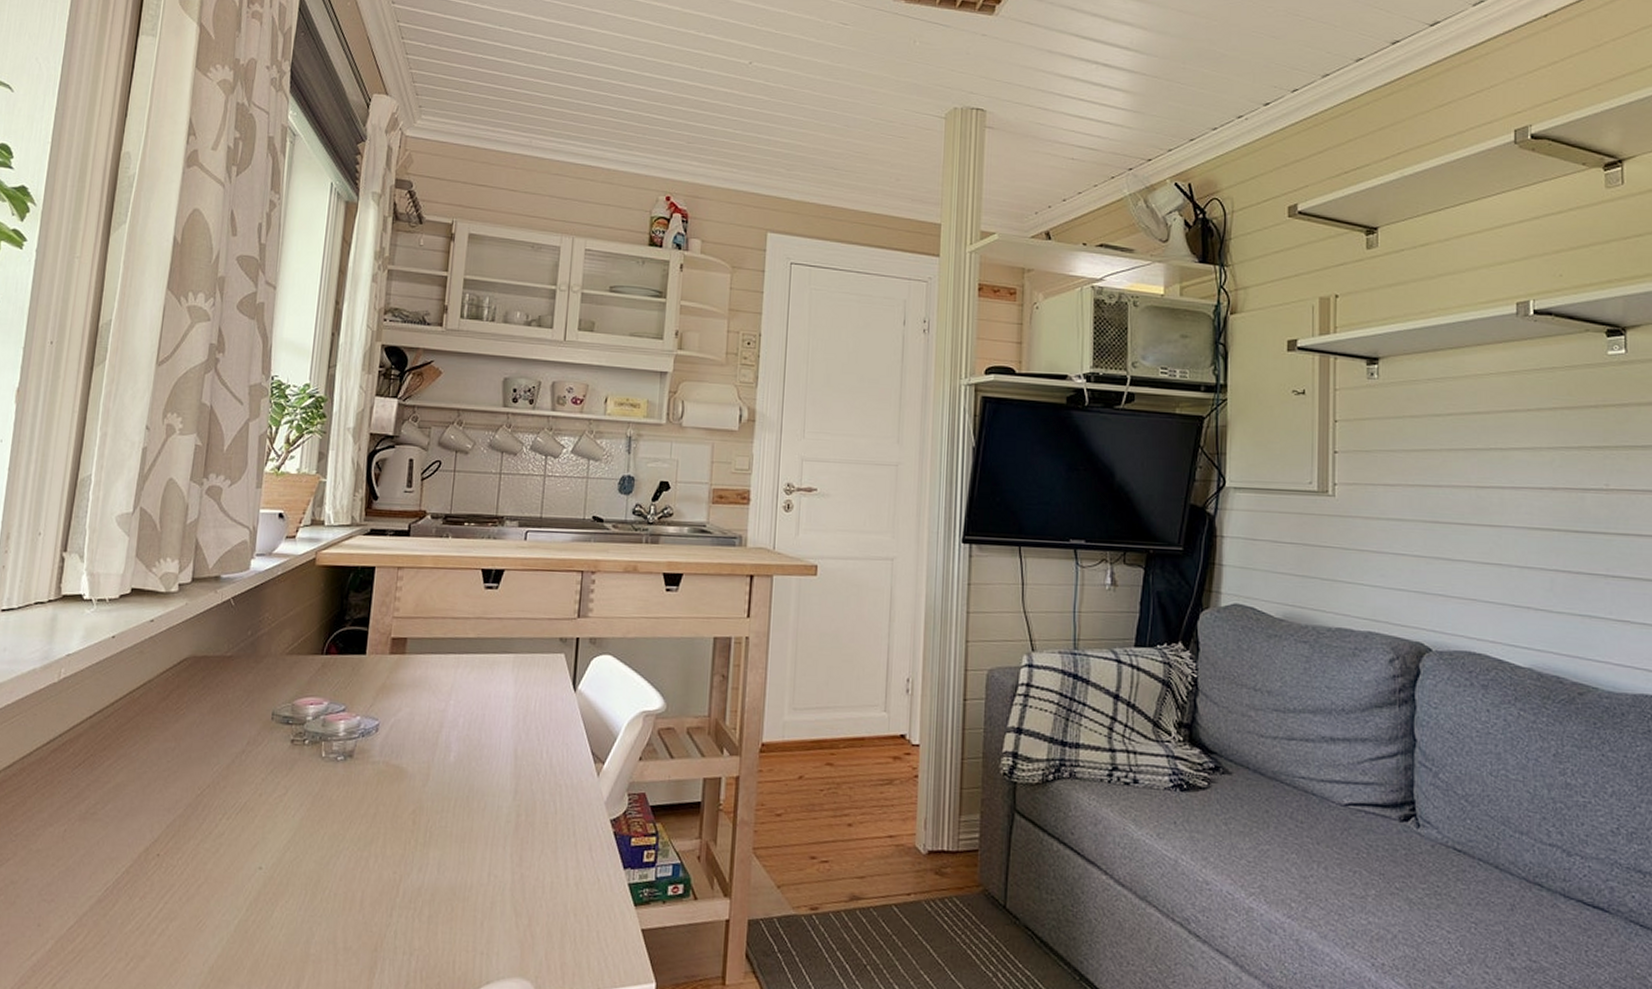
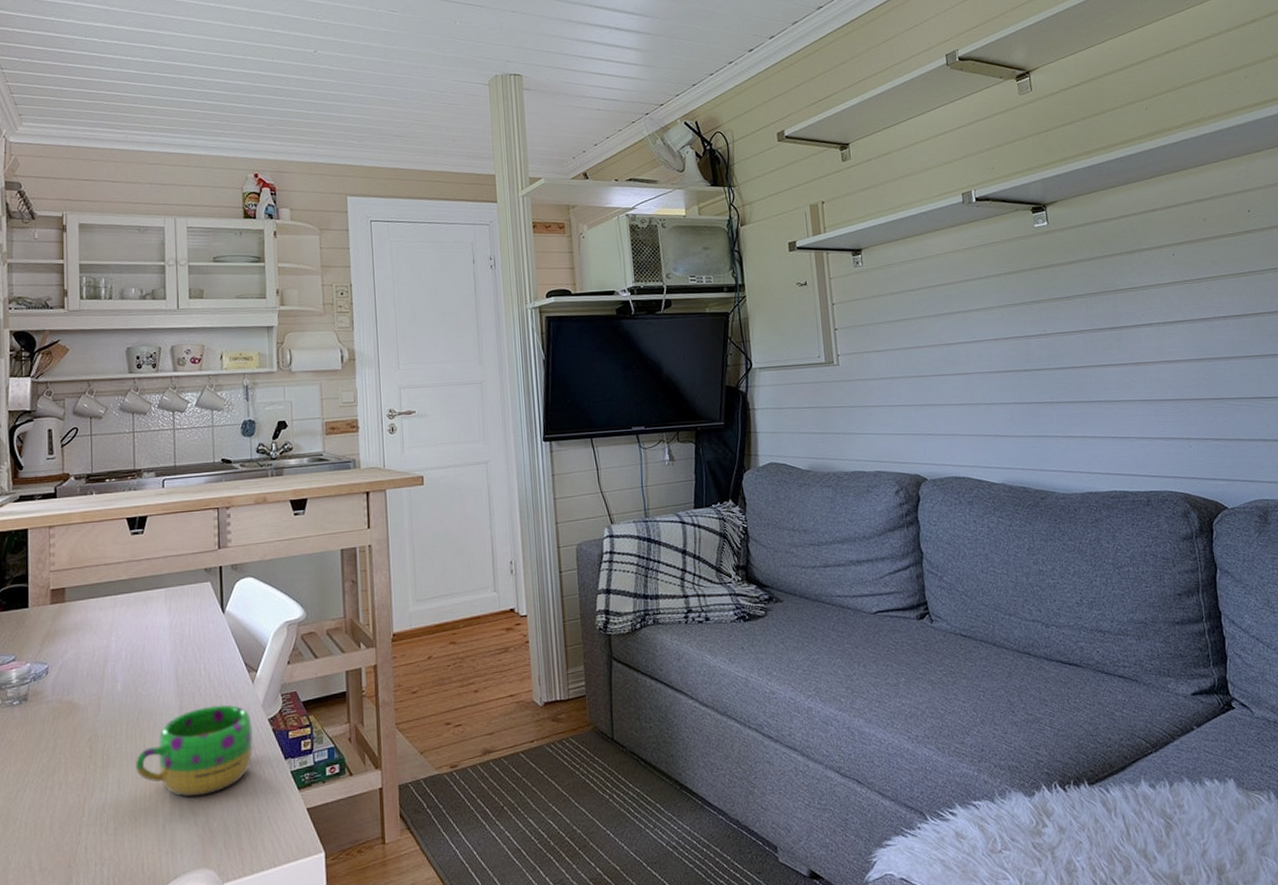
mug: none [459,794,592,896] -> present [136,705,254,798]

